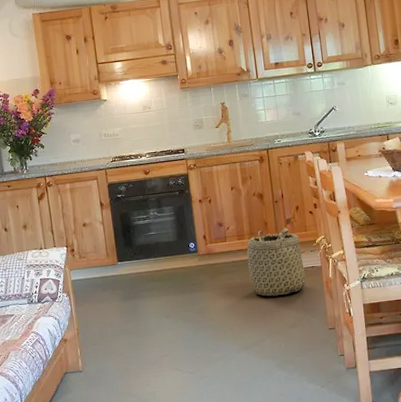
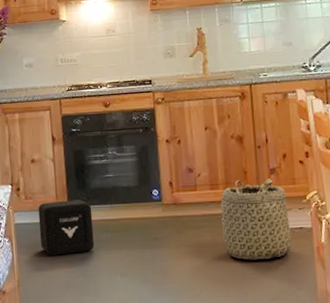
air purifier: none [91,255,142,306] -> present [38,199,94,256]

